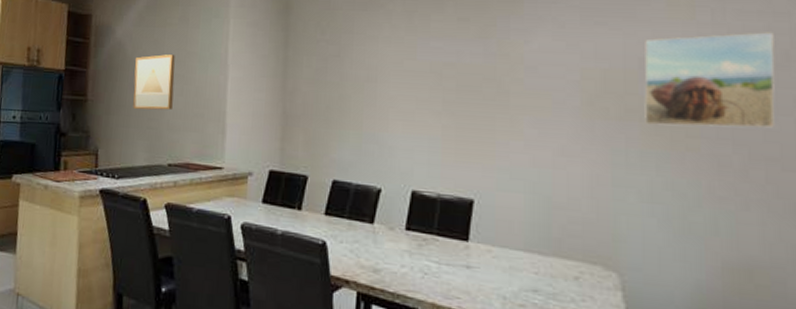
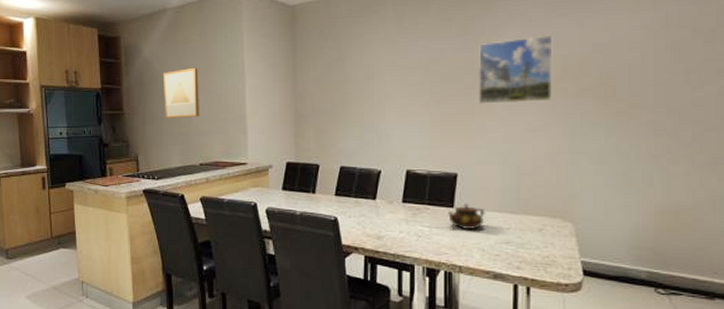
teapot: none [461,237,507,271] -> present [448,203,485,229]
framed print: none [500,44,591,122] -> present [477,34,553,104]
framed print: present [644,32,775,128] -> none [597,14,704,100]

